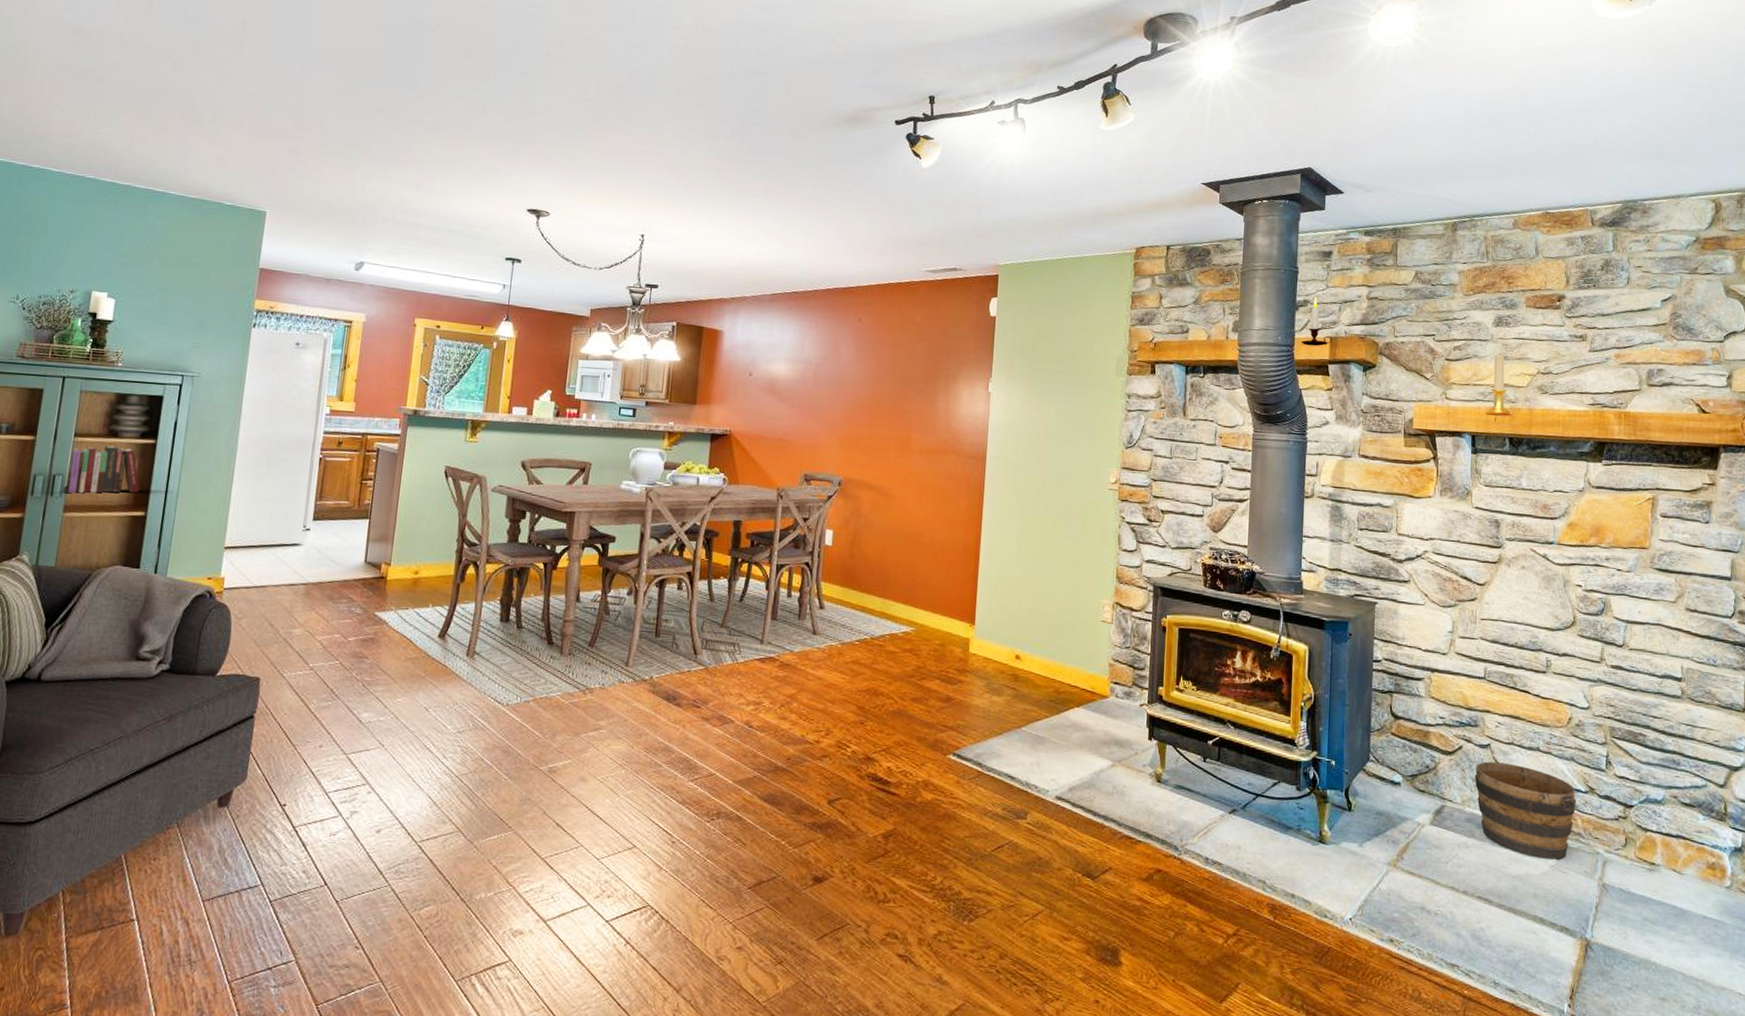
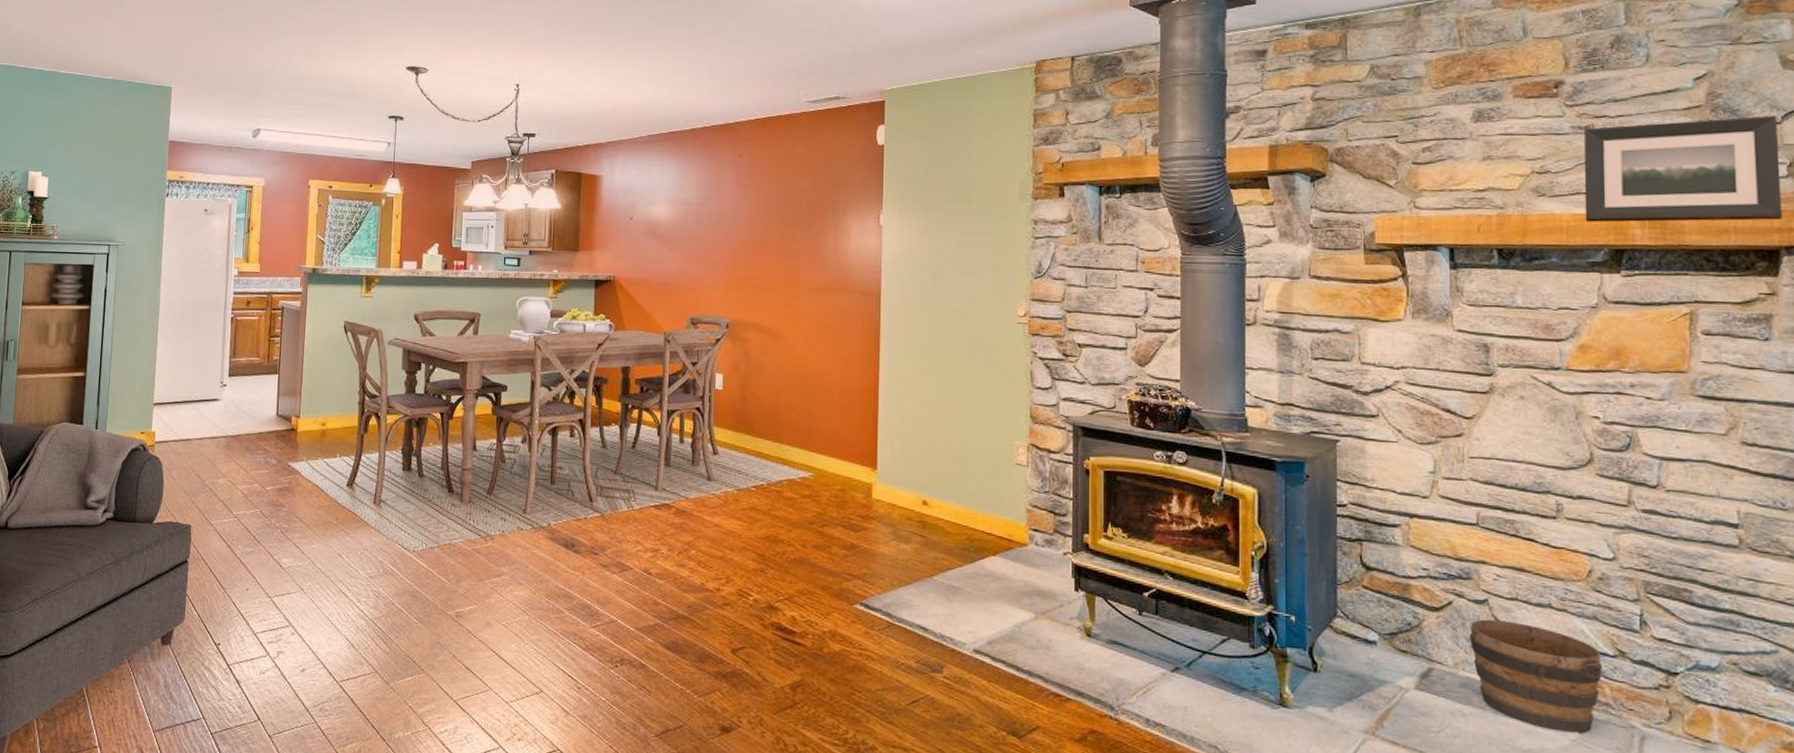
books: present [62,445,140,494] -> none [15,312,79,358]
candle: present [1301,296,1332,347] -> none [1233,101,1271,157]
candle holder: present [1485,353,1512,417] -> none [1465,153,1500,225]
picture frame: none [1577,335,1722,423] -> present [1584,115,1782,223]

